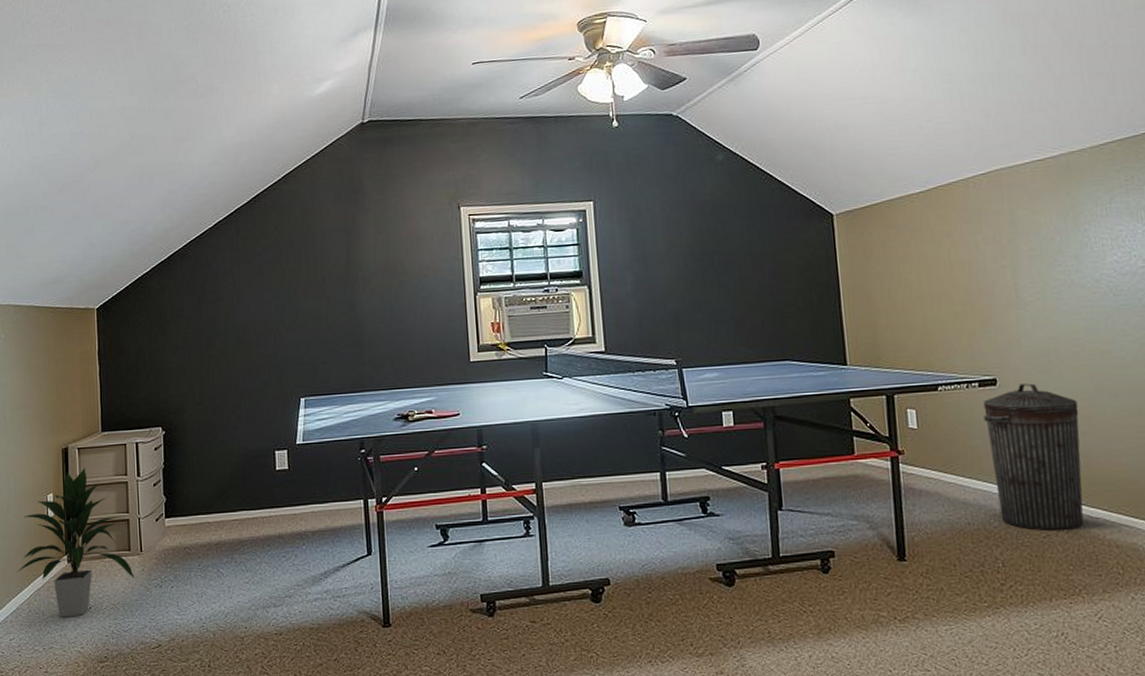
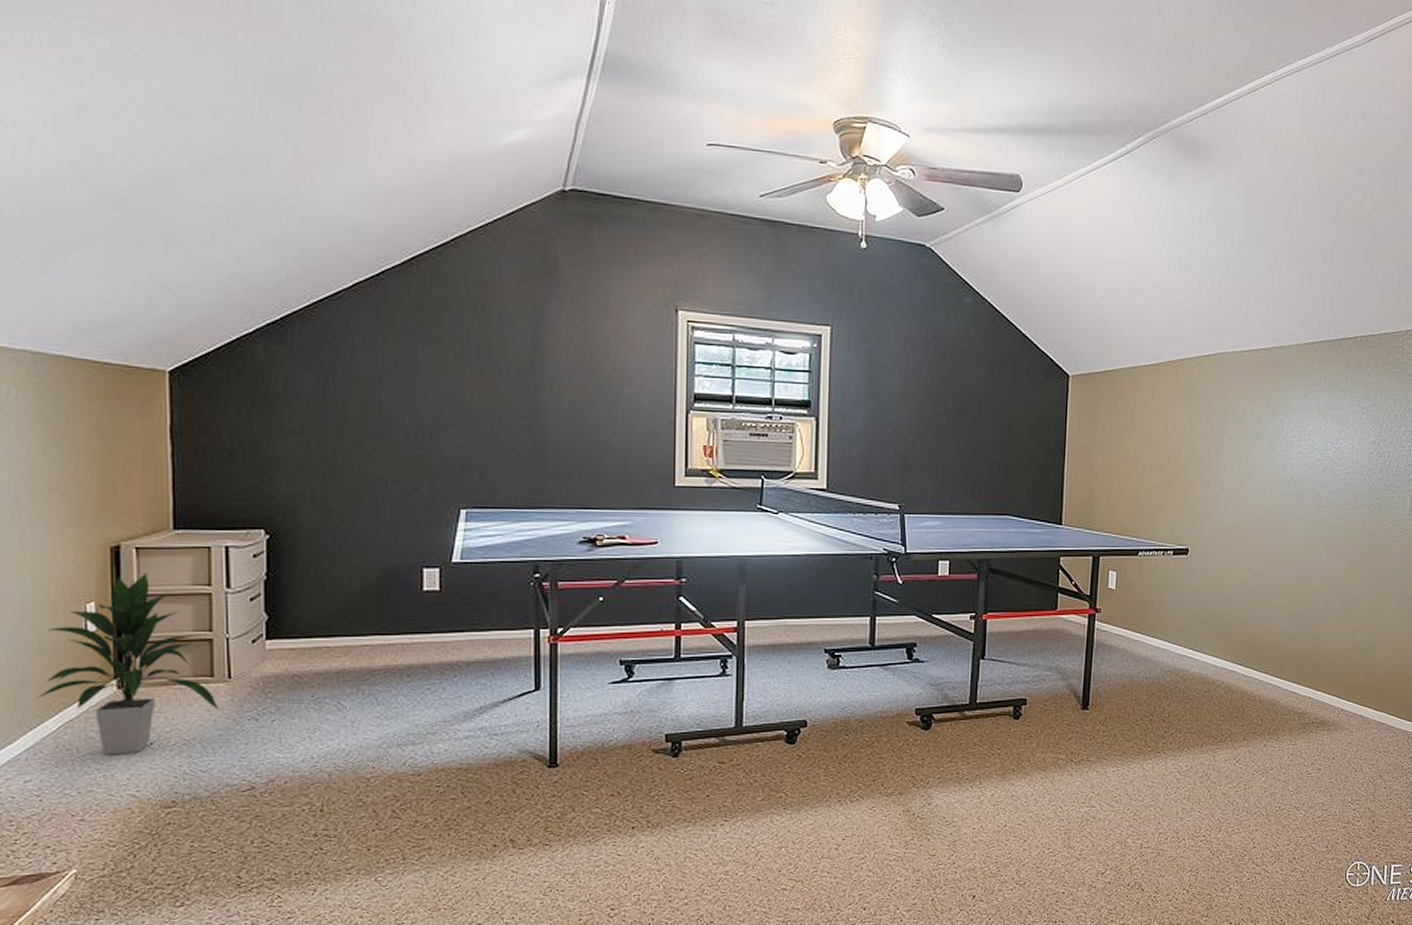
trash can: present [983,383,1084,531] -> none [1172,555,1250,686]

